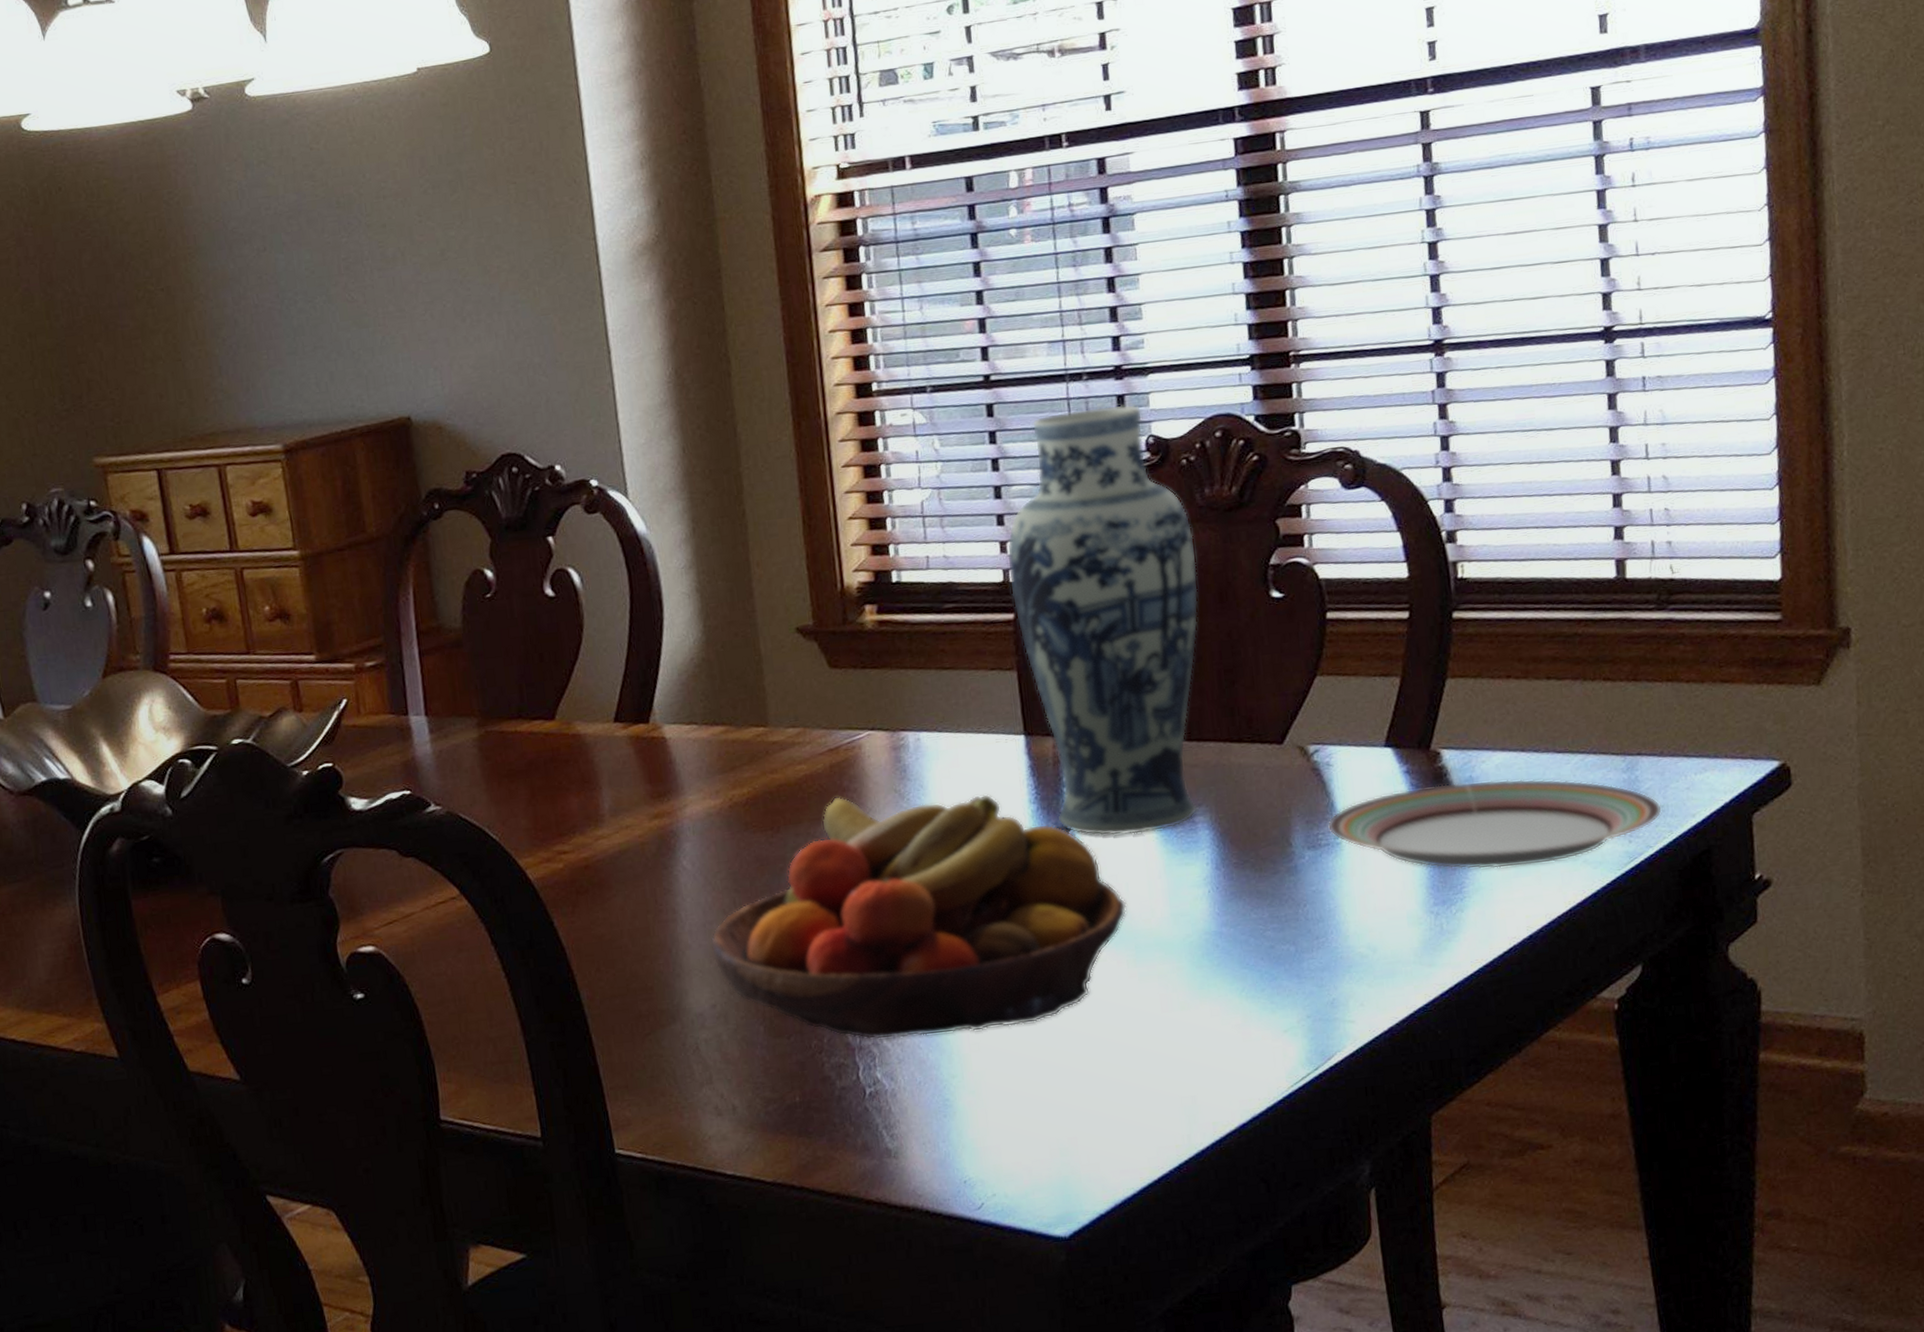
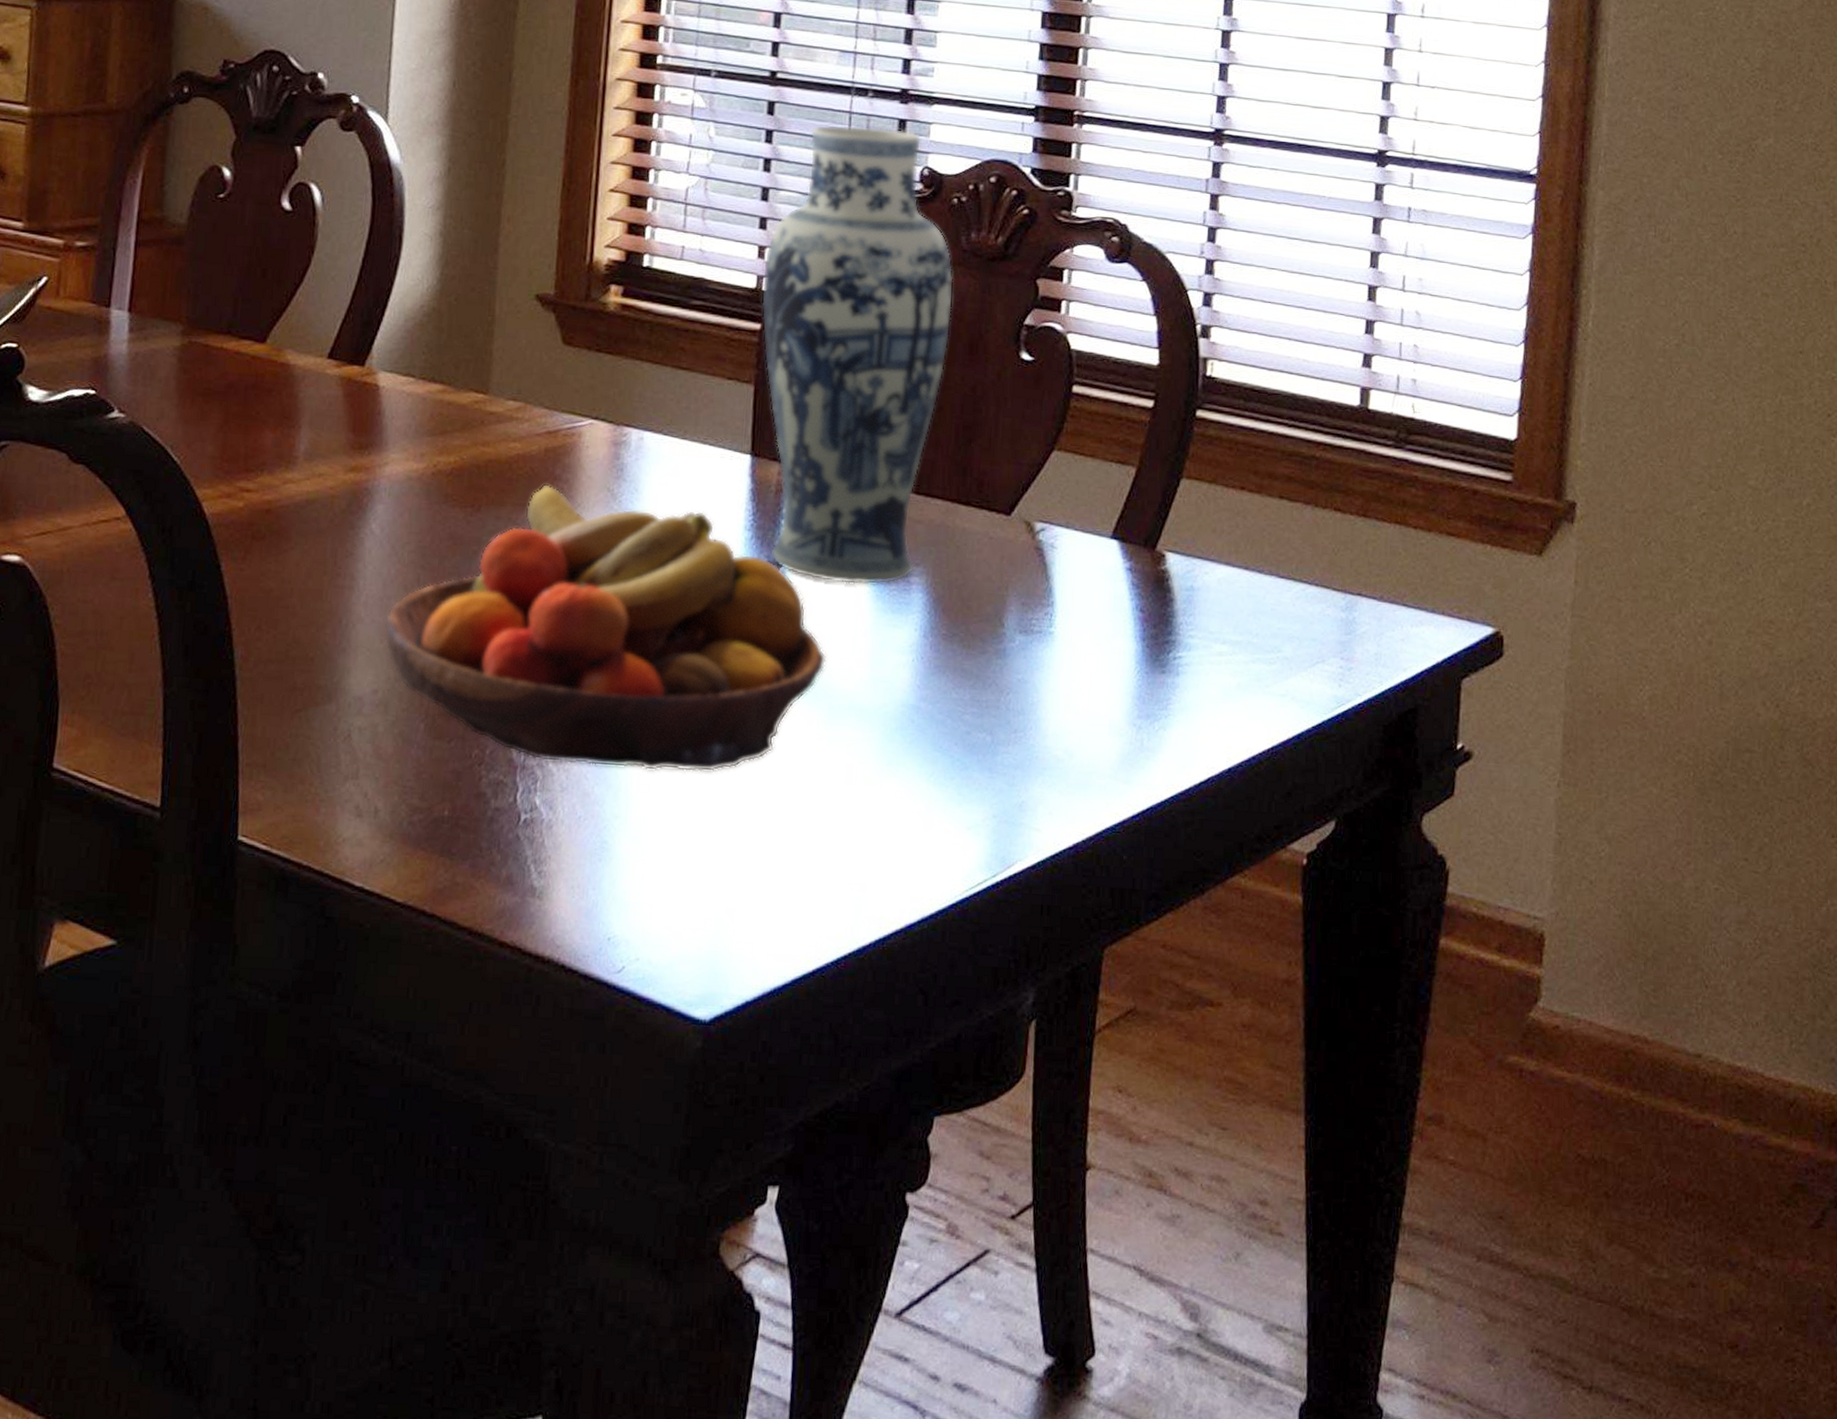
plate: present [1327,779,1663,870] -> none [1042,588,1376,694]

